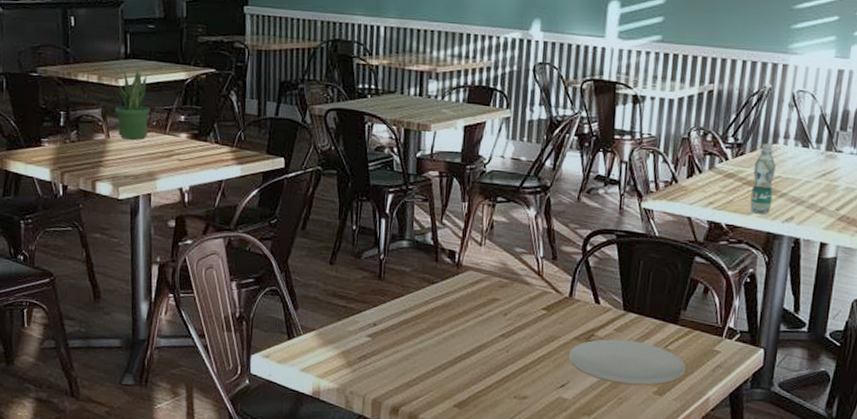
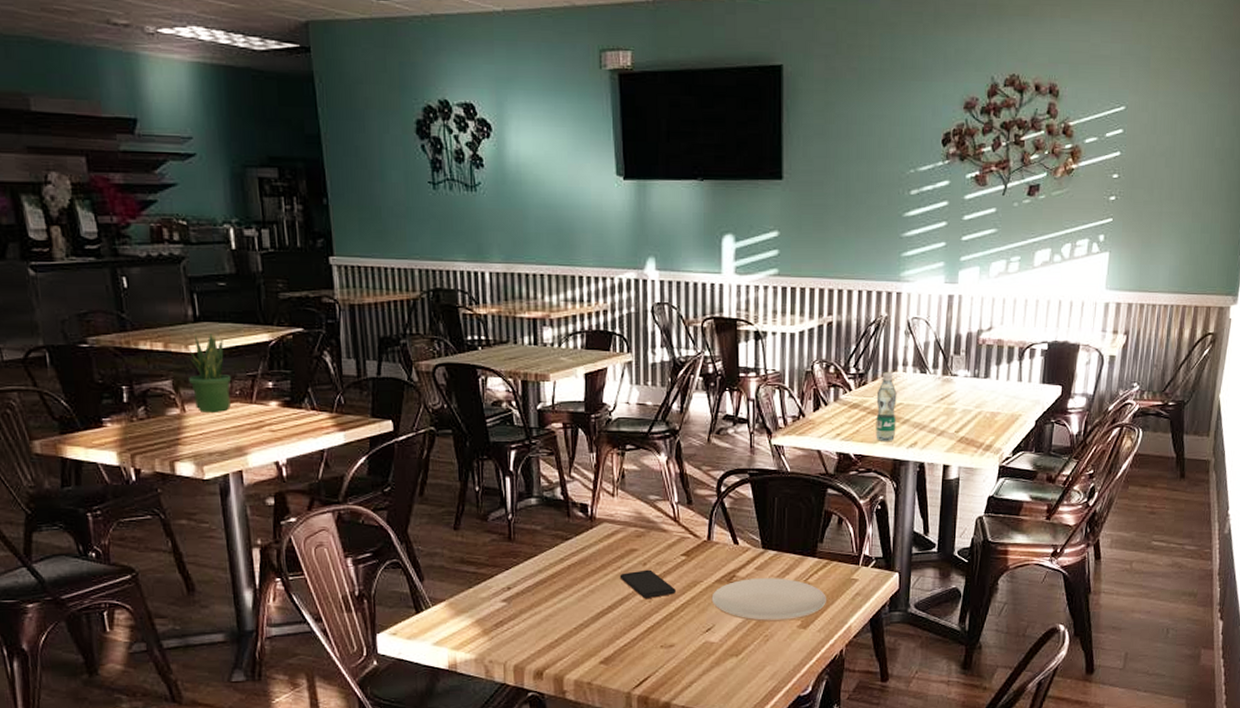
mobile phone: none [480,319,534,349] -> present [619,569,676,598]

